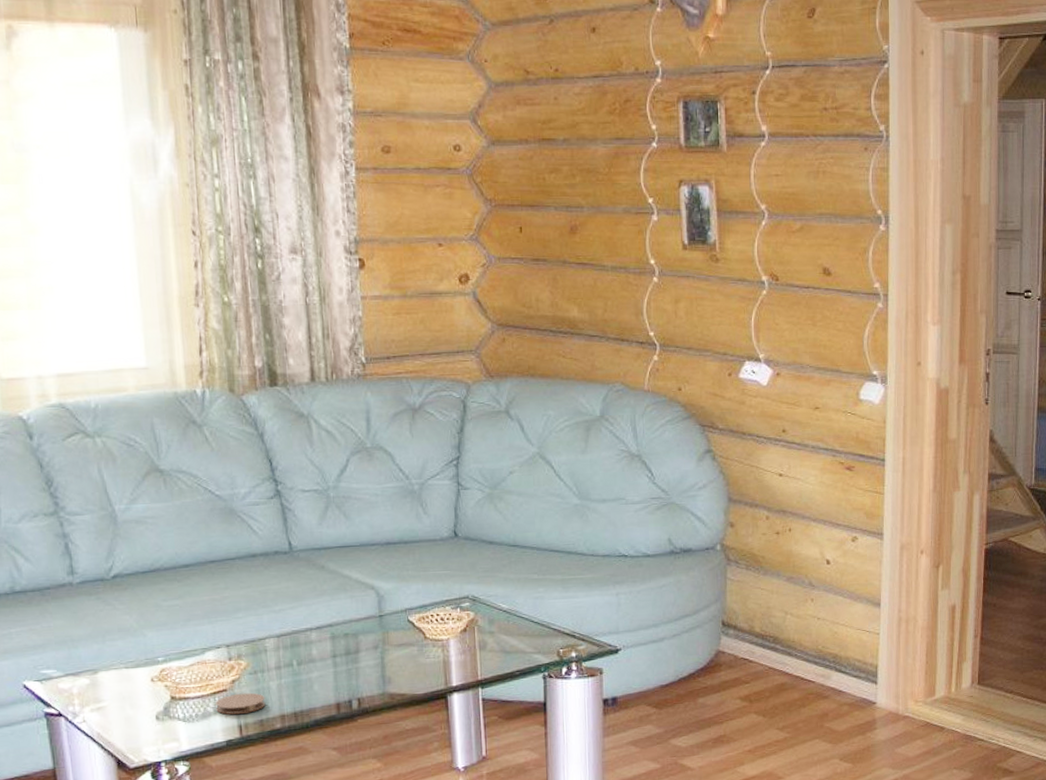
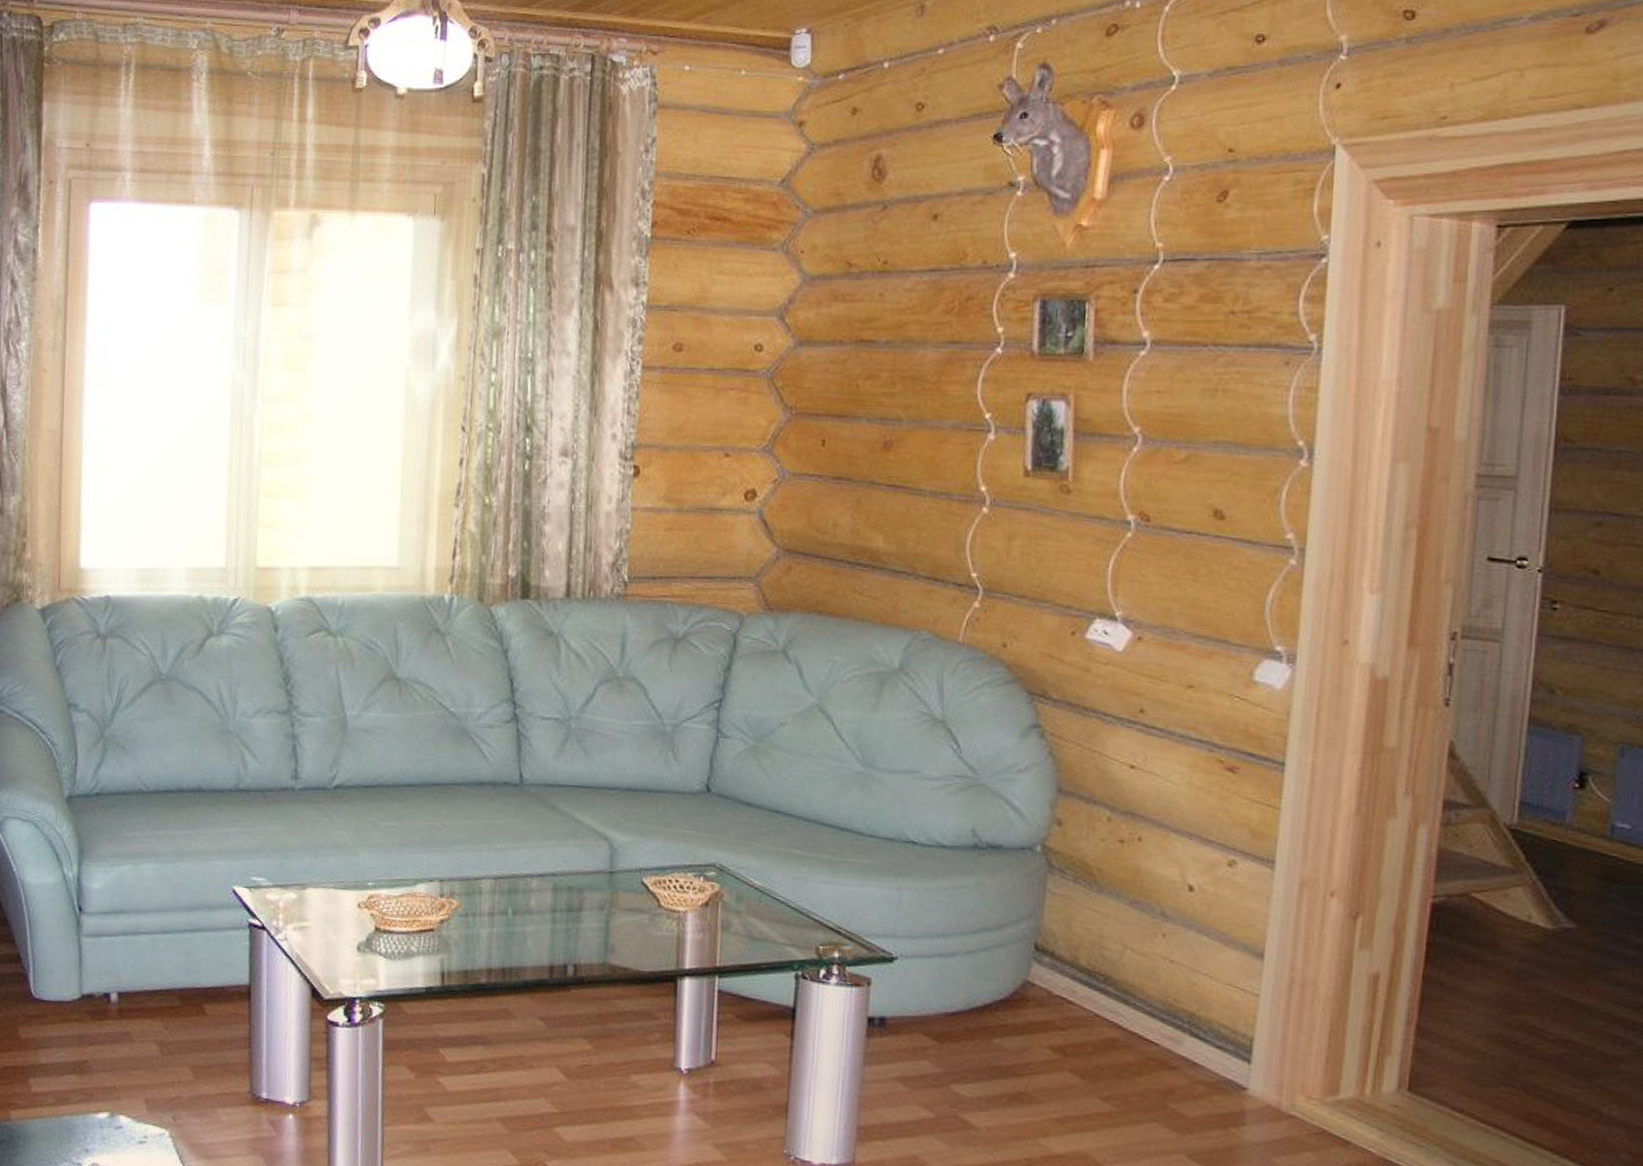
coaster: present [216,692,266,715] -> none [420,935,473,960]

